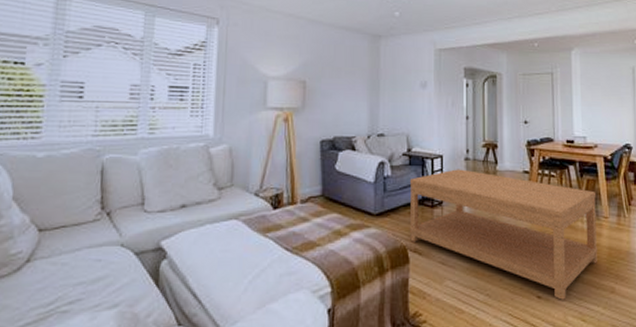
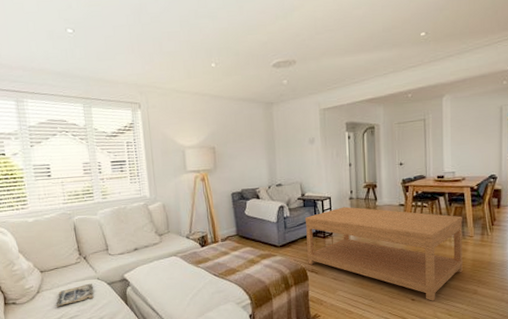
magazine: none [51,251,112,285] -> present [56,283,94,307]

